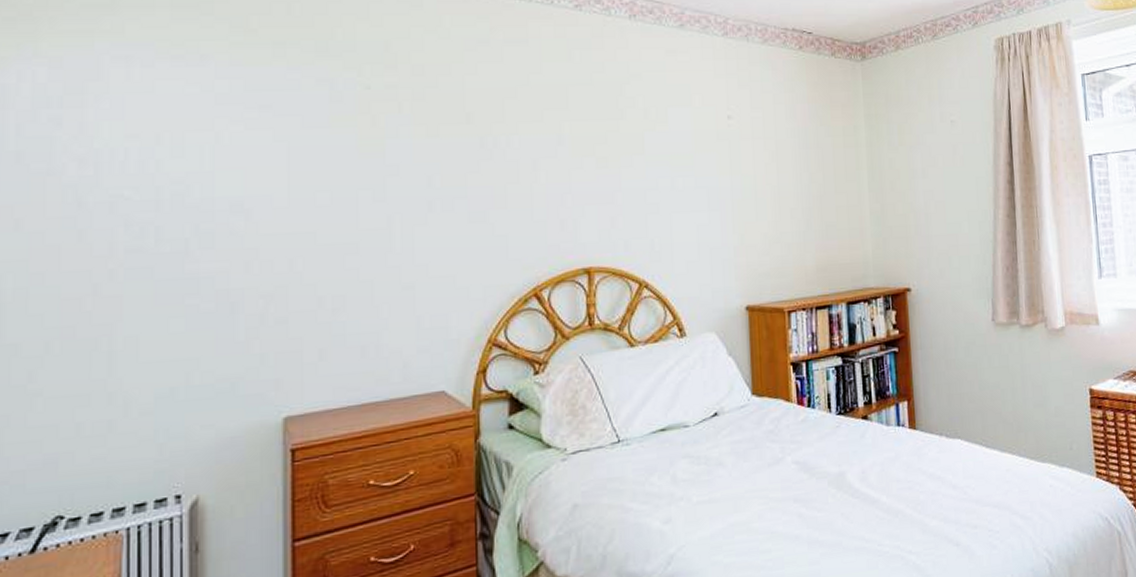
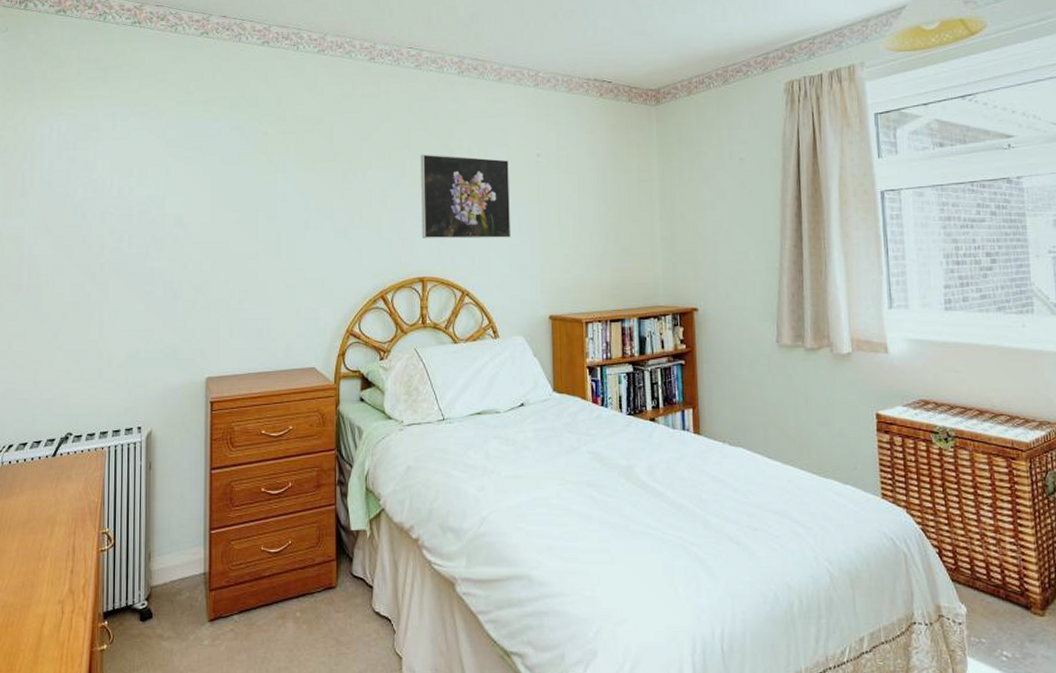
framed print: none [583,115,699,220] -> present [421,154,512,239]

